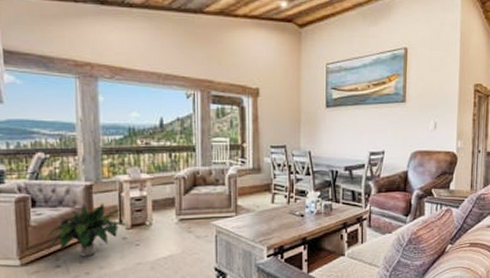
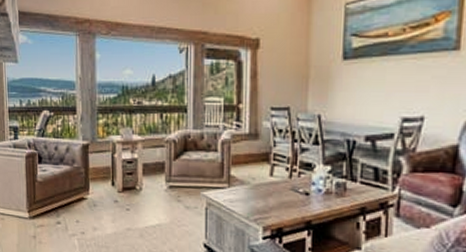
potted plant: present [46,202,128,257] -> none [49,161,120,217]

